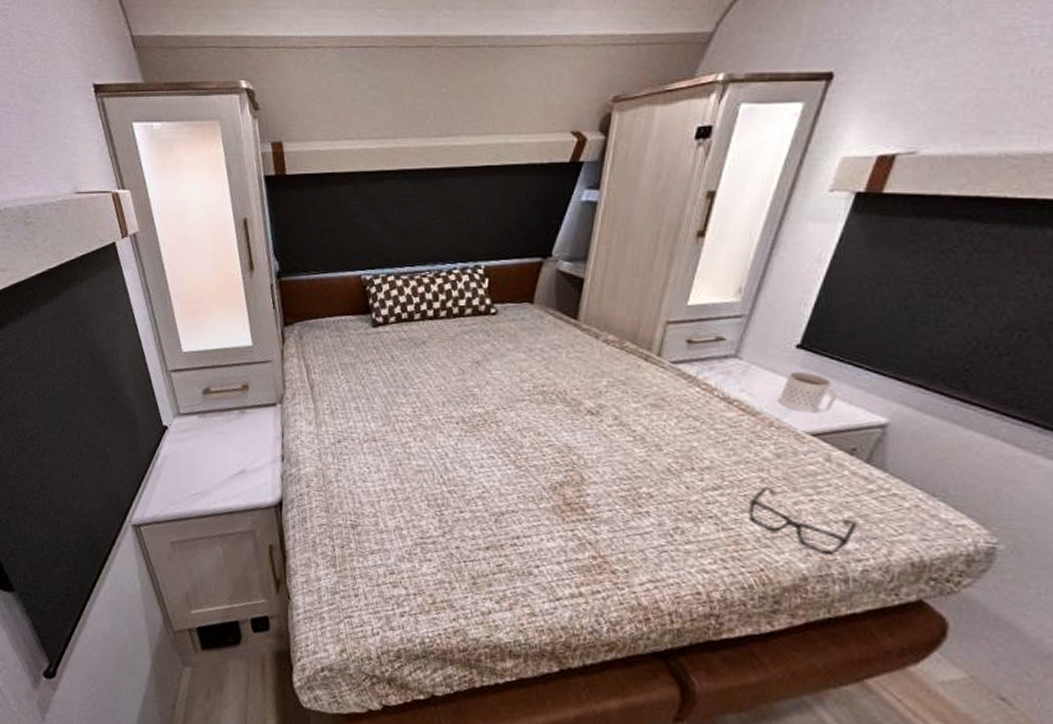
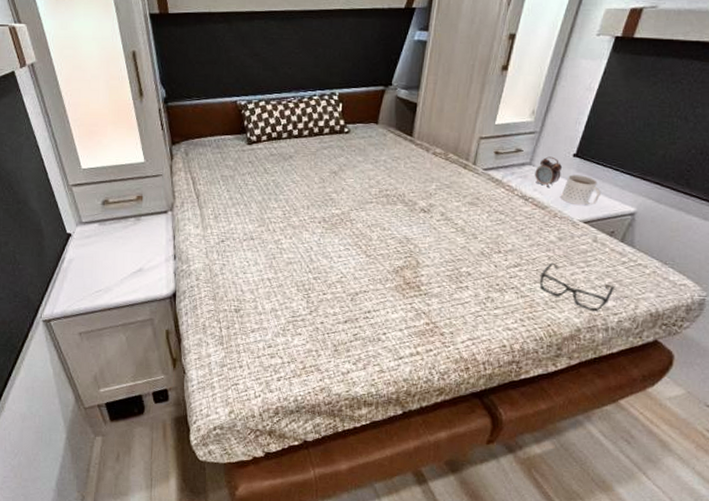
alarm clock: none [742,347,782,387] -> present [535,156,563,187]

